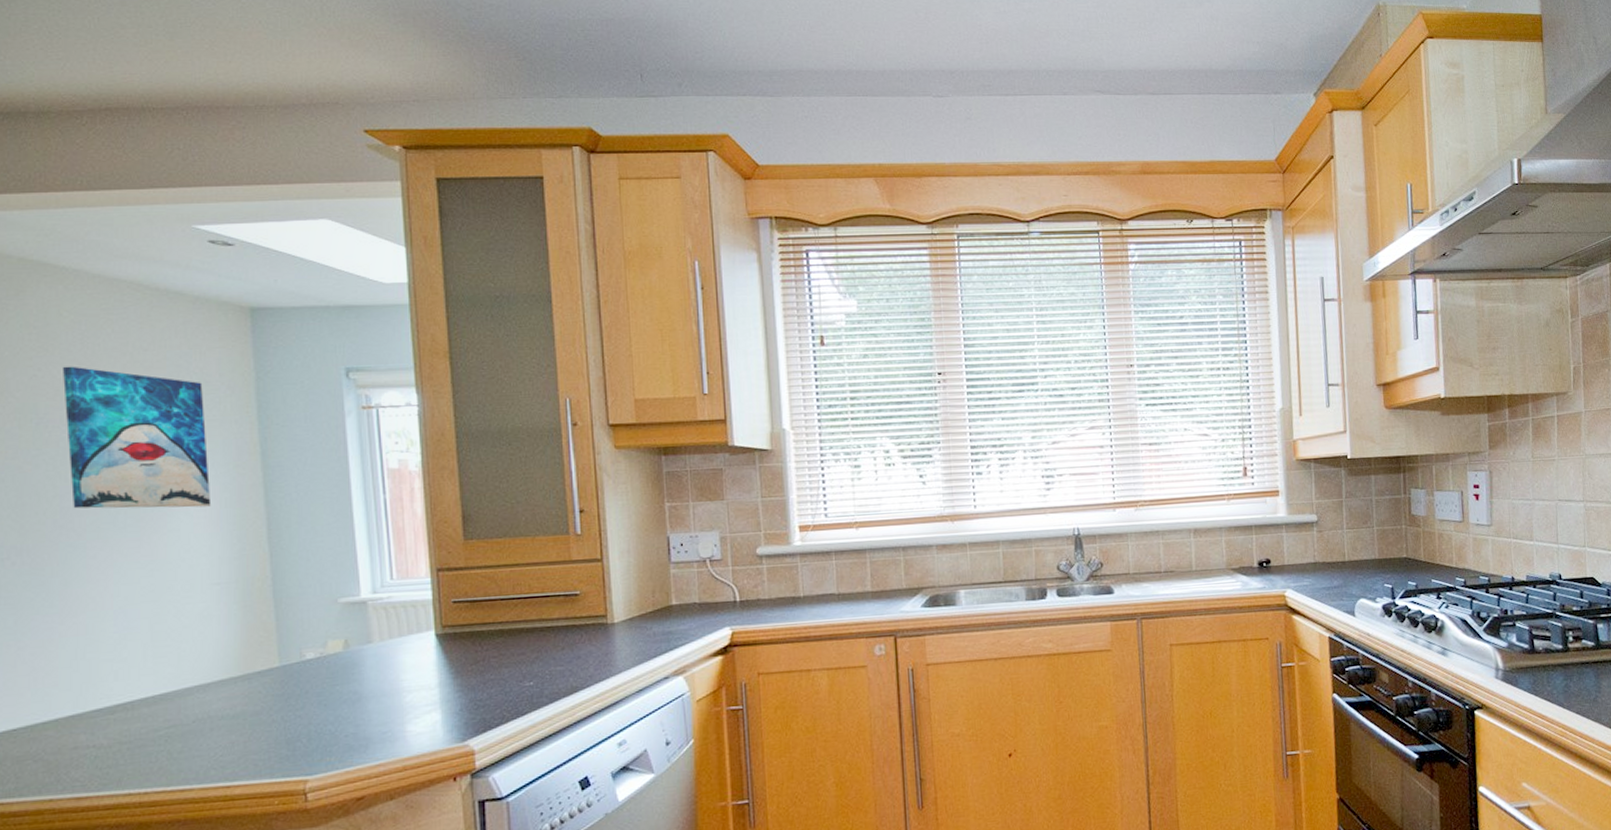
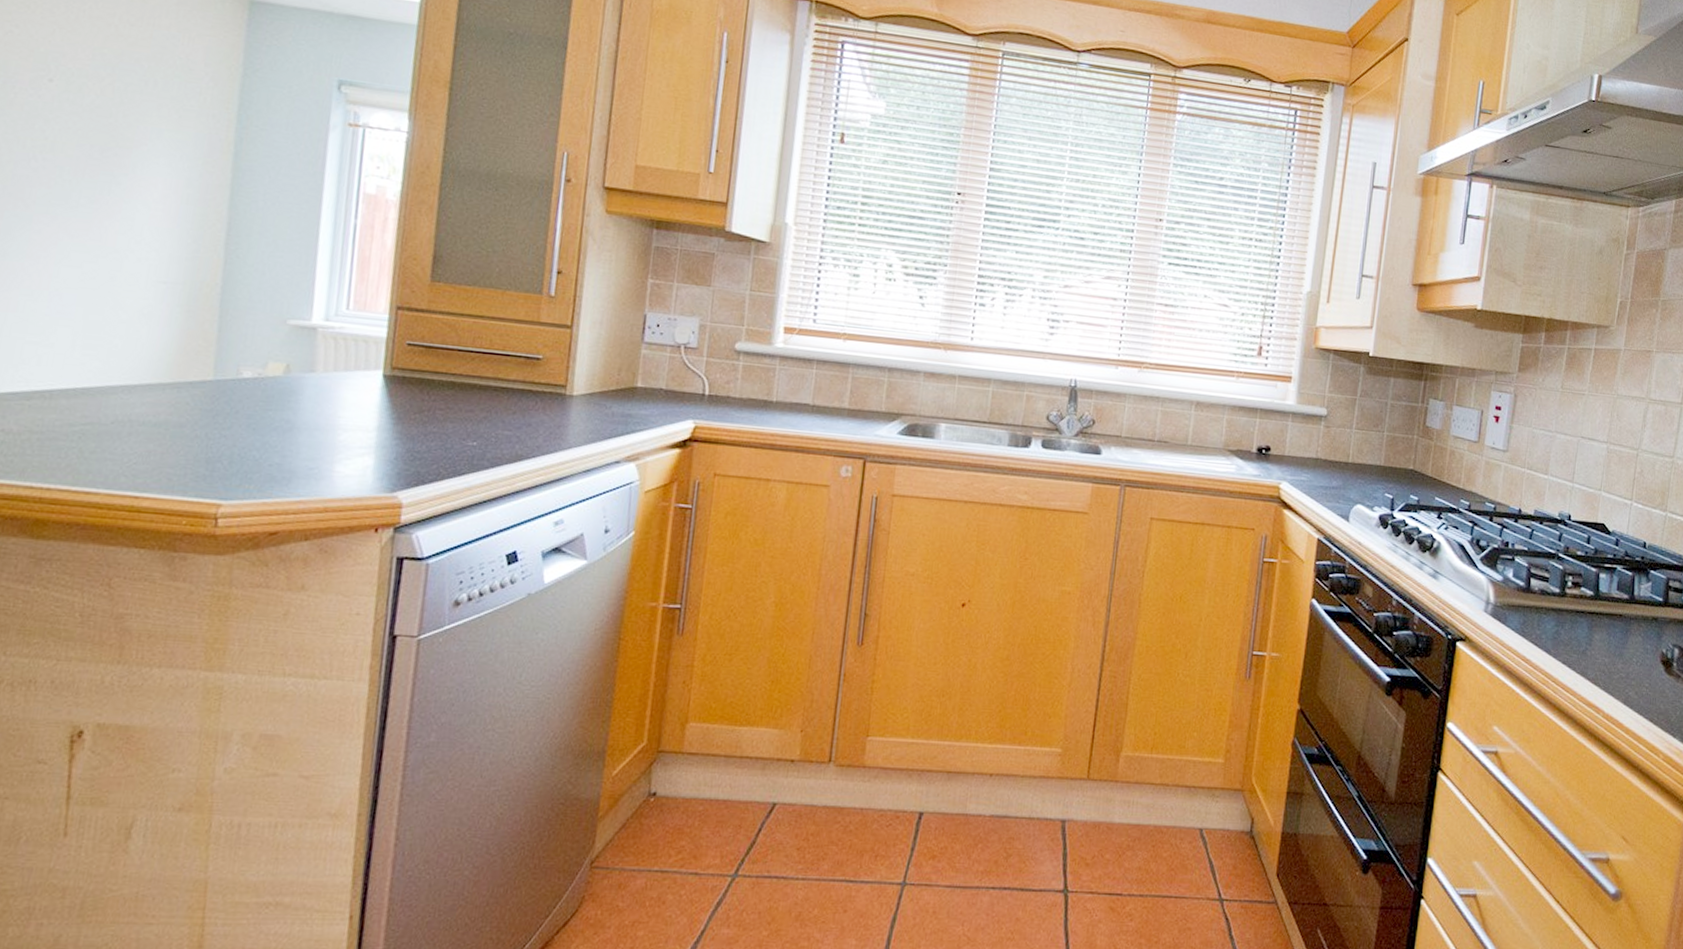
wall art: present [63,366,212,509] -> none [26,27,186,200]

